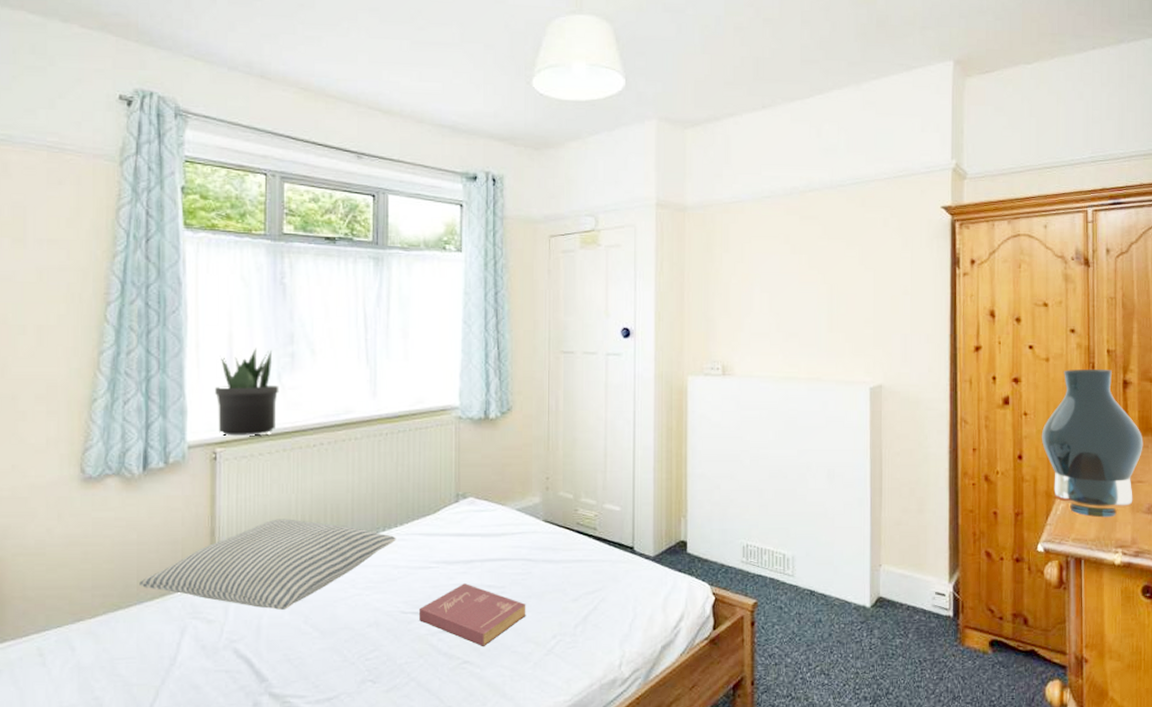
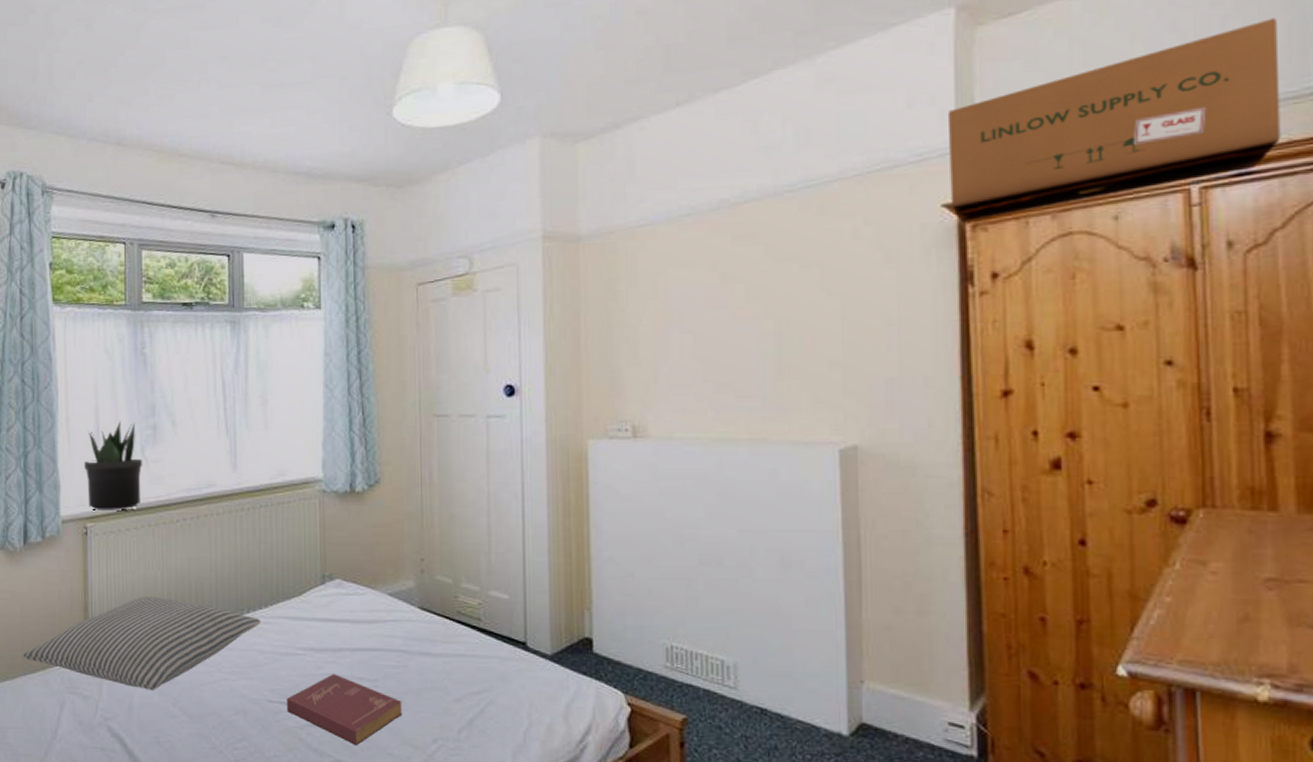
box: none [946,99,1137,221] -> present [947,18,1281,222]
vase: present [1041,369,1143,518] -> none [1118,417,1307,633]

